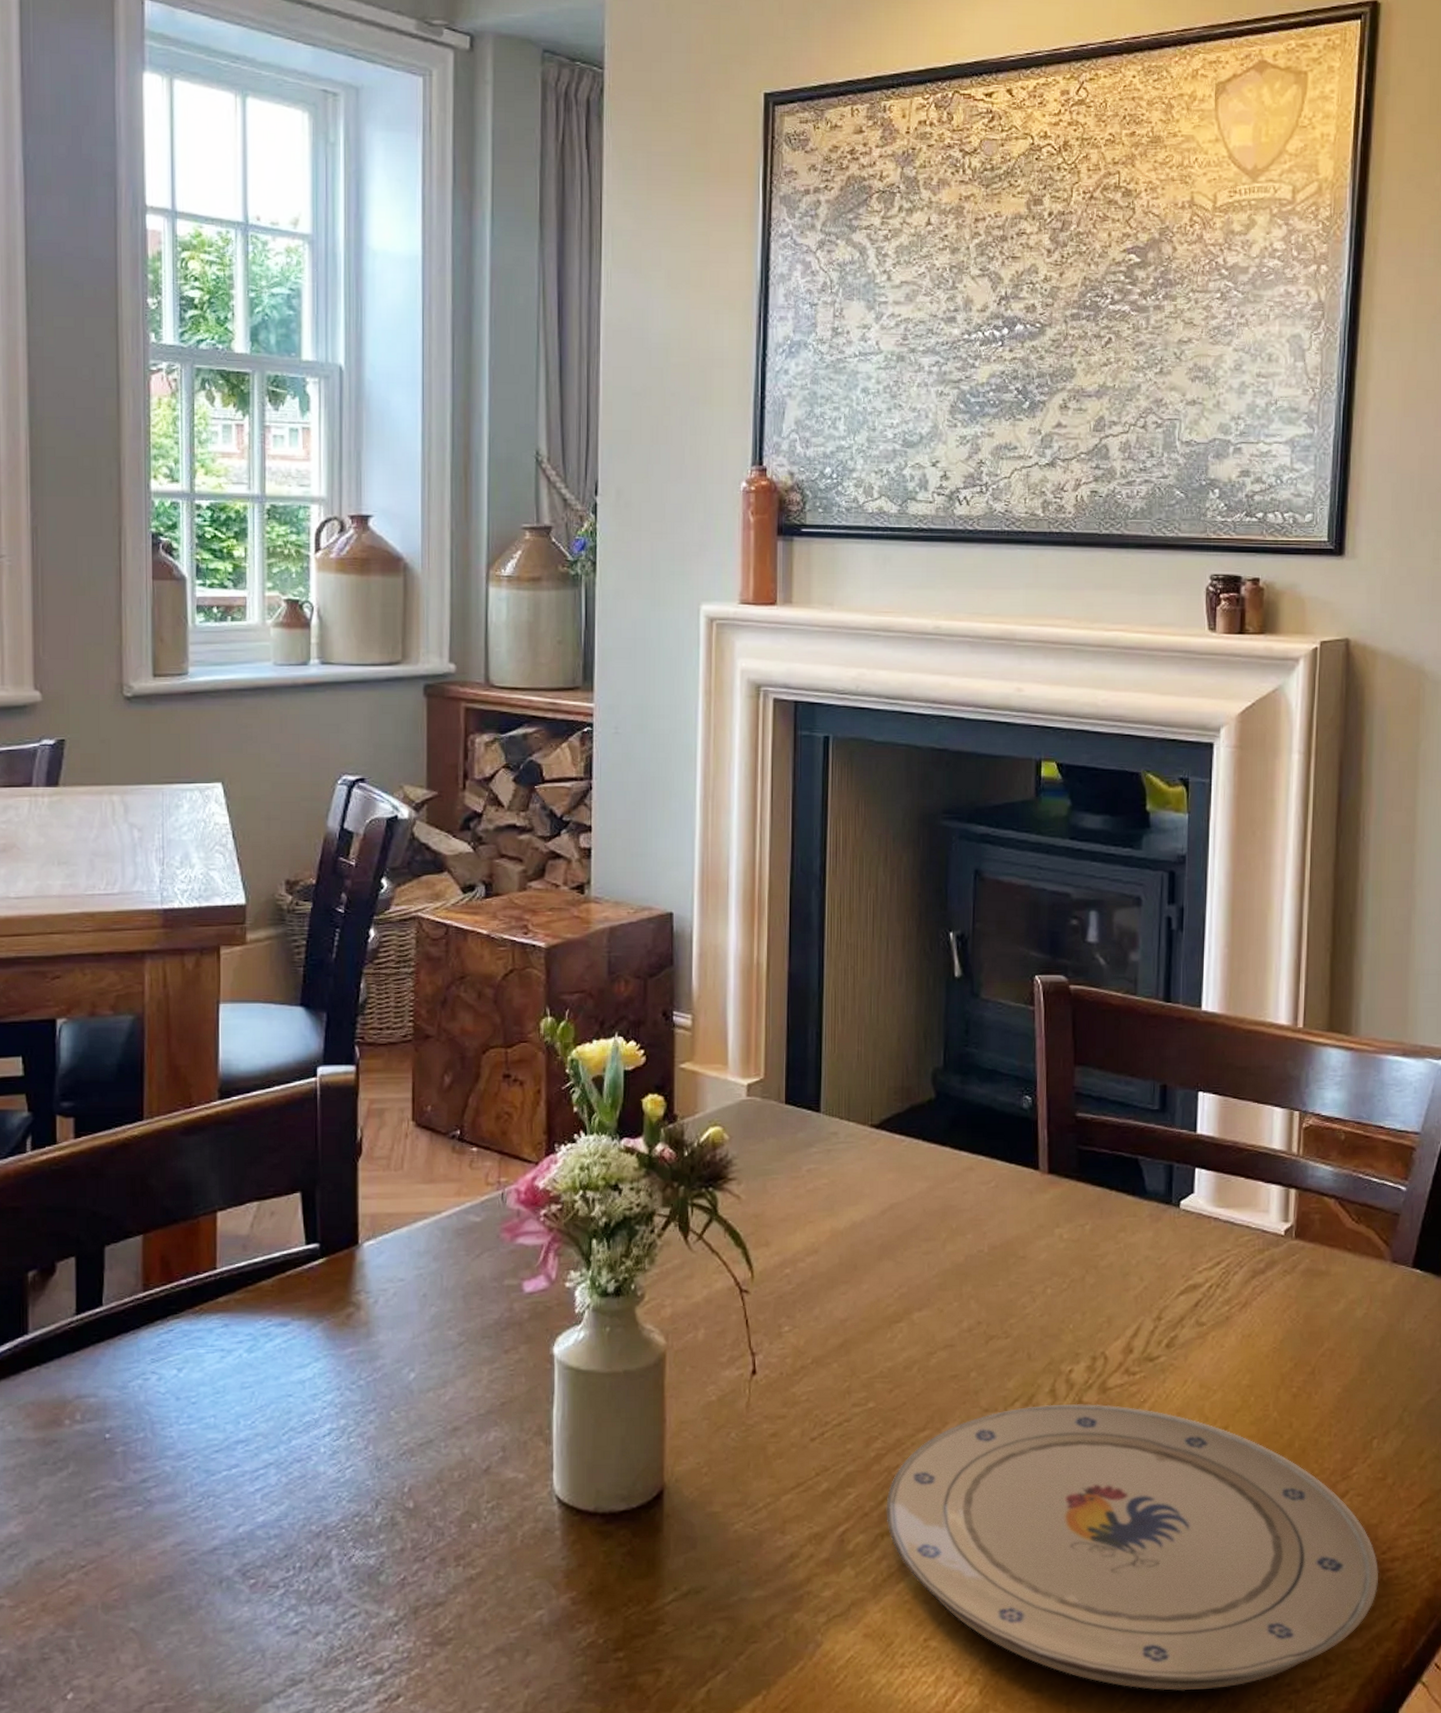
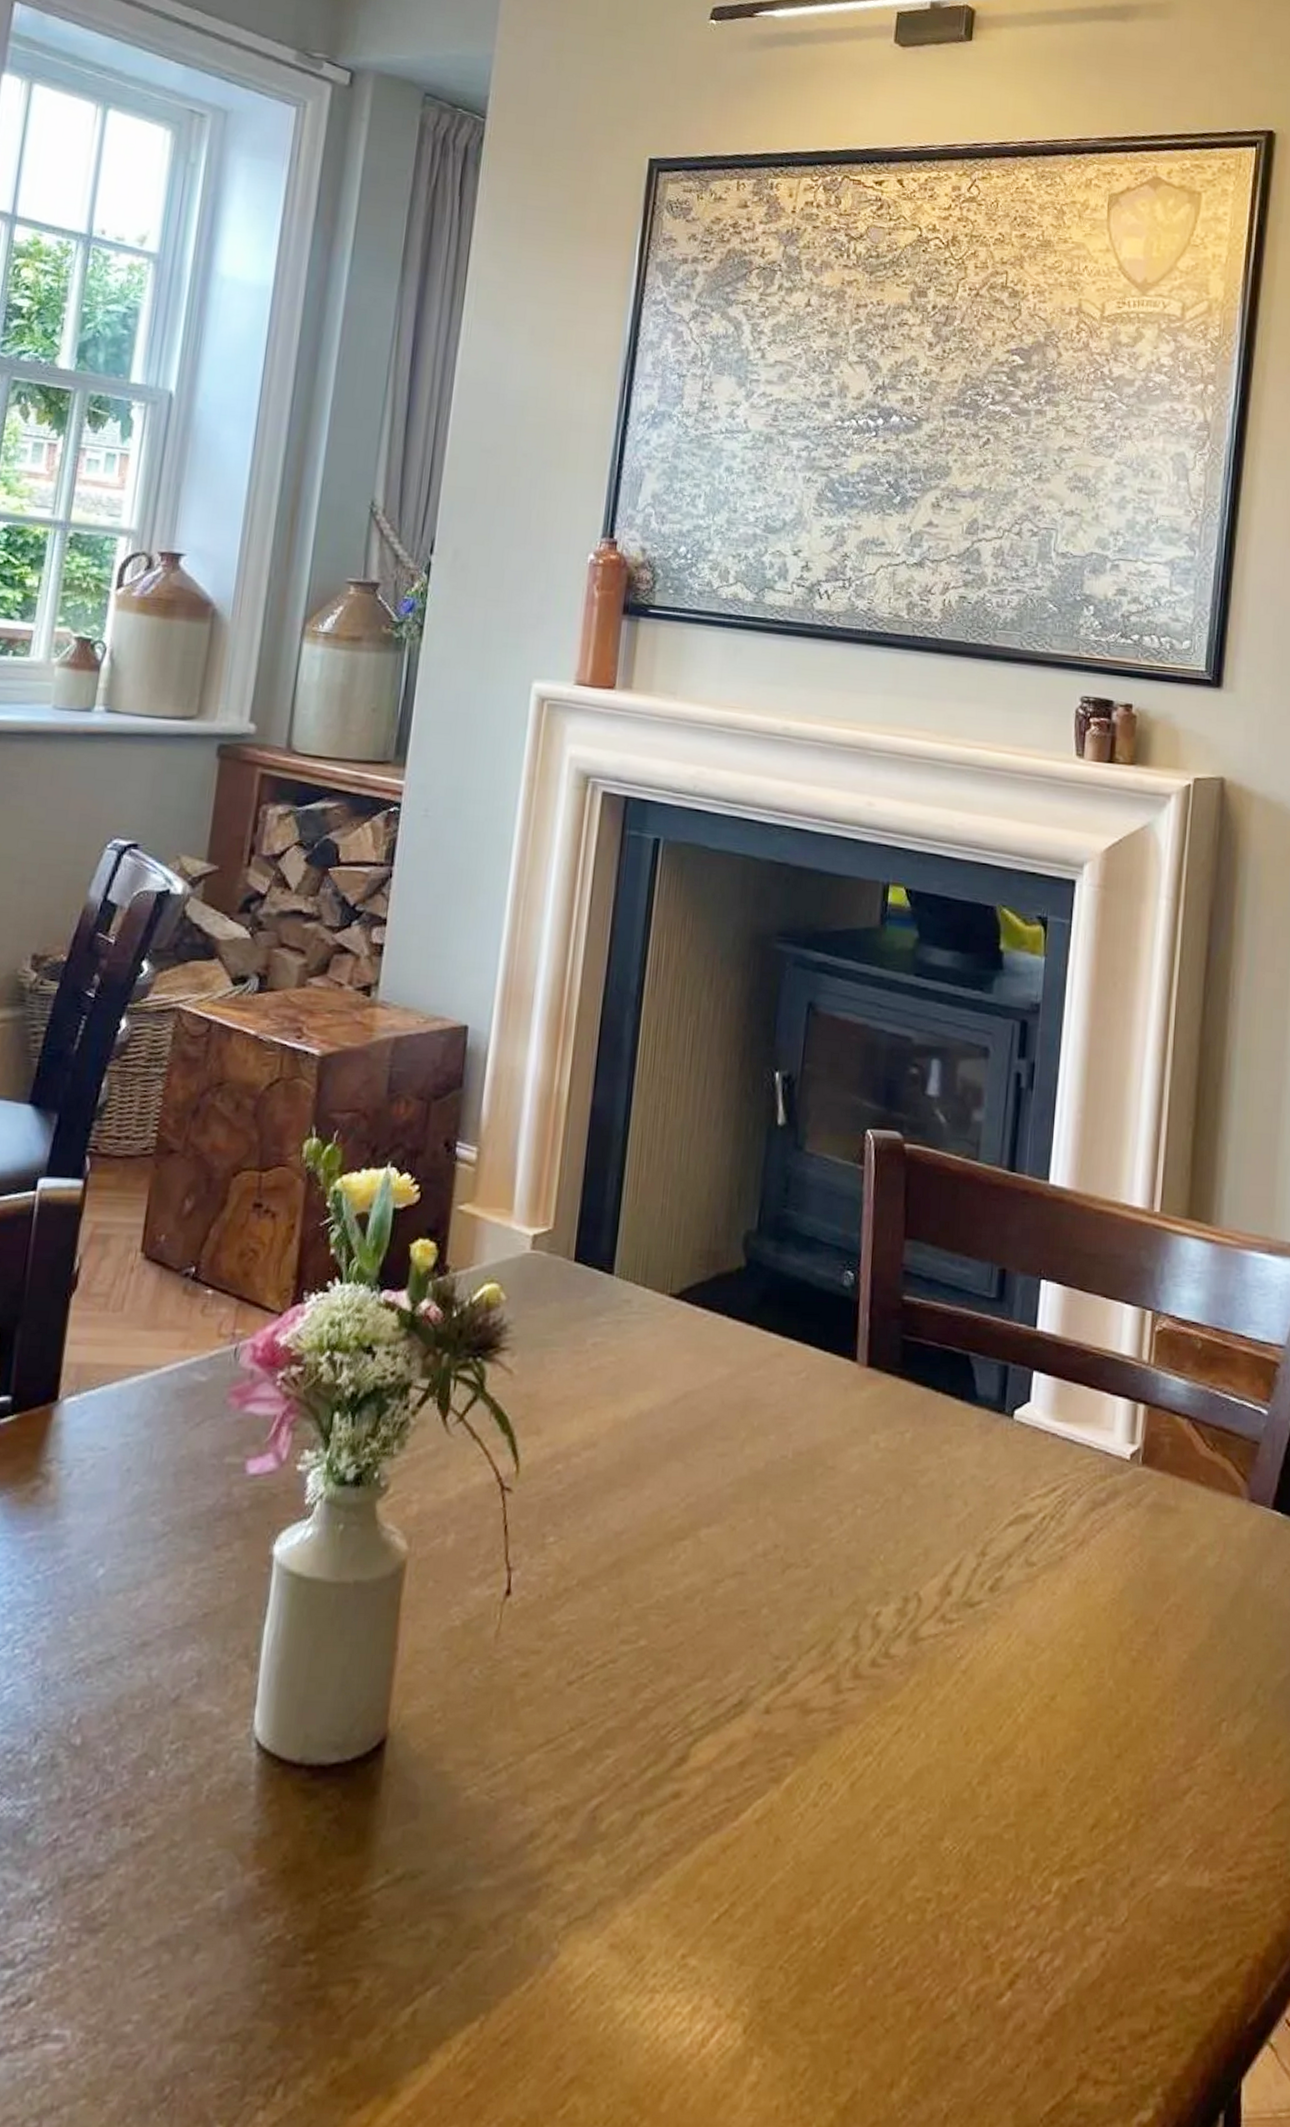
plate: present [886,1403,1379,1691] -> none [649,1654,1224,2042]

